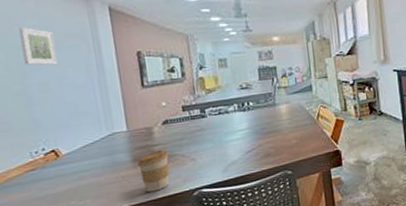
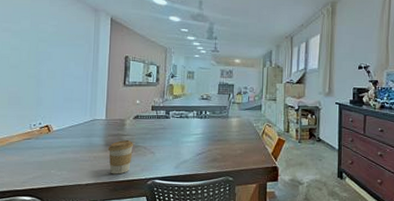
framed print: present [18,26,59,66] -> none [41,24,66,58]

